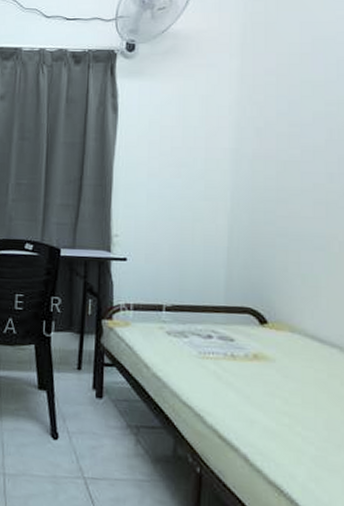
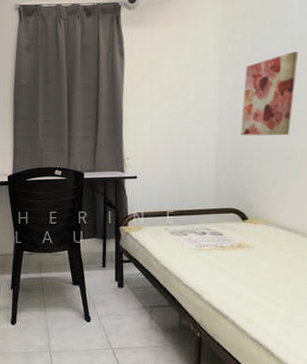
wall art: none [261,119,336,220] -> present [241,51,298,136]

